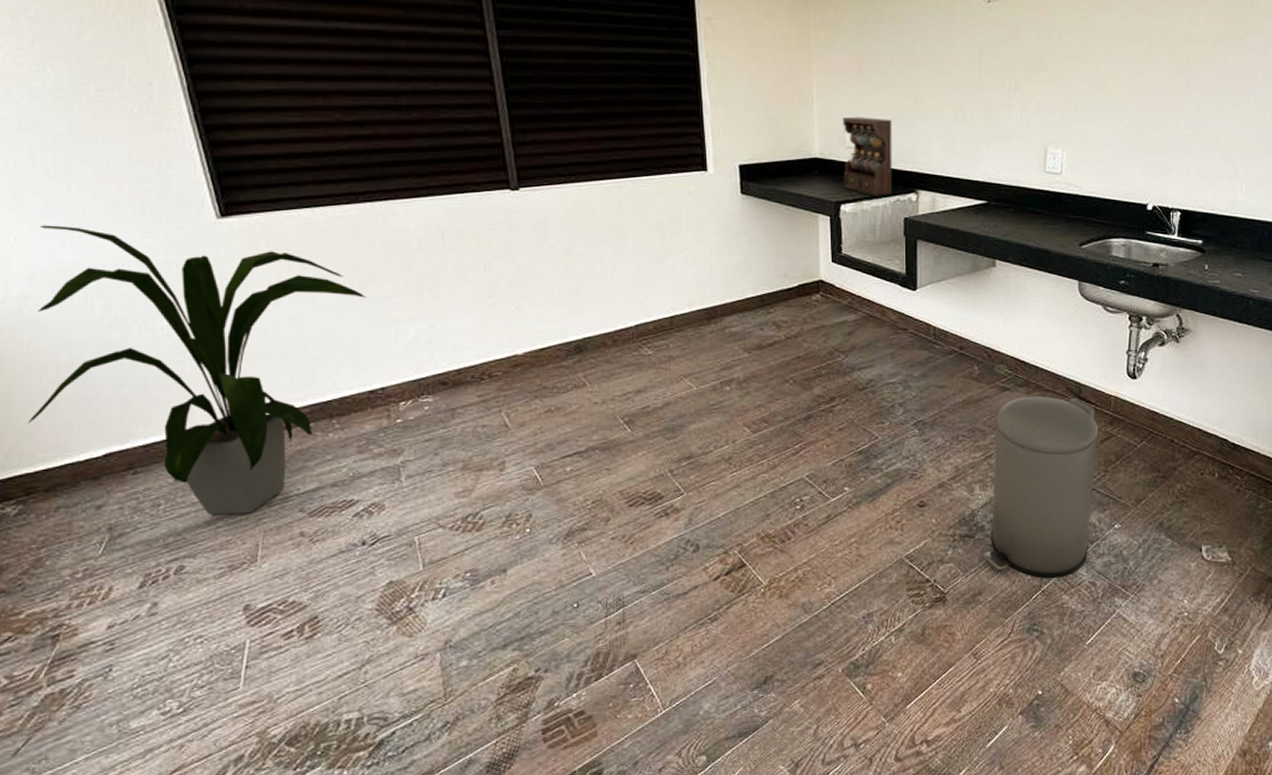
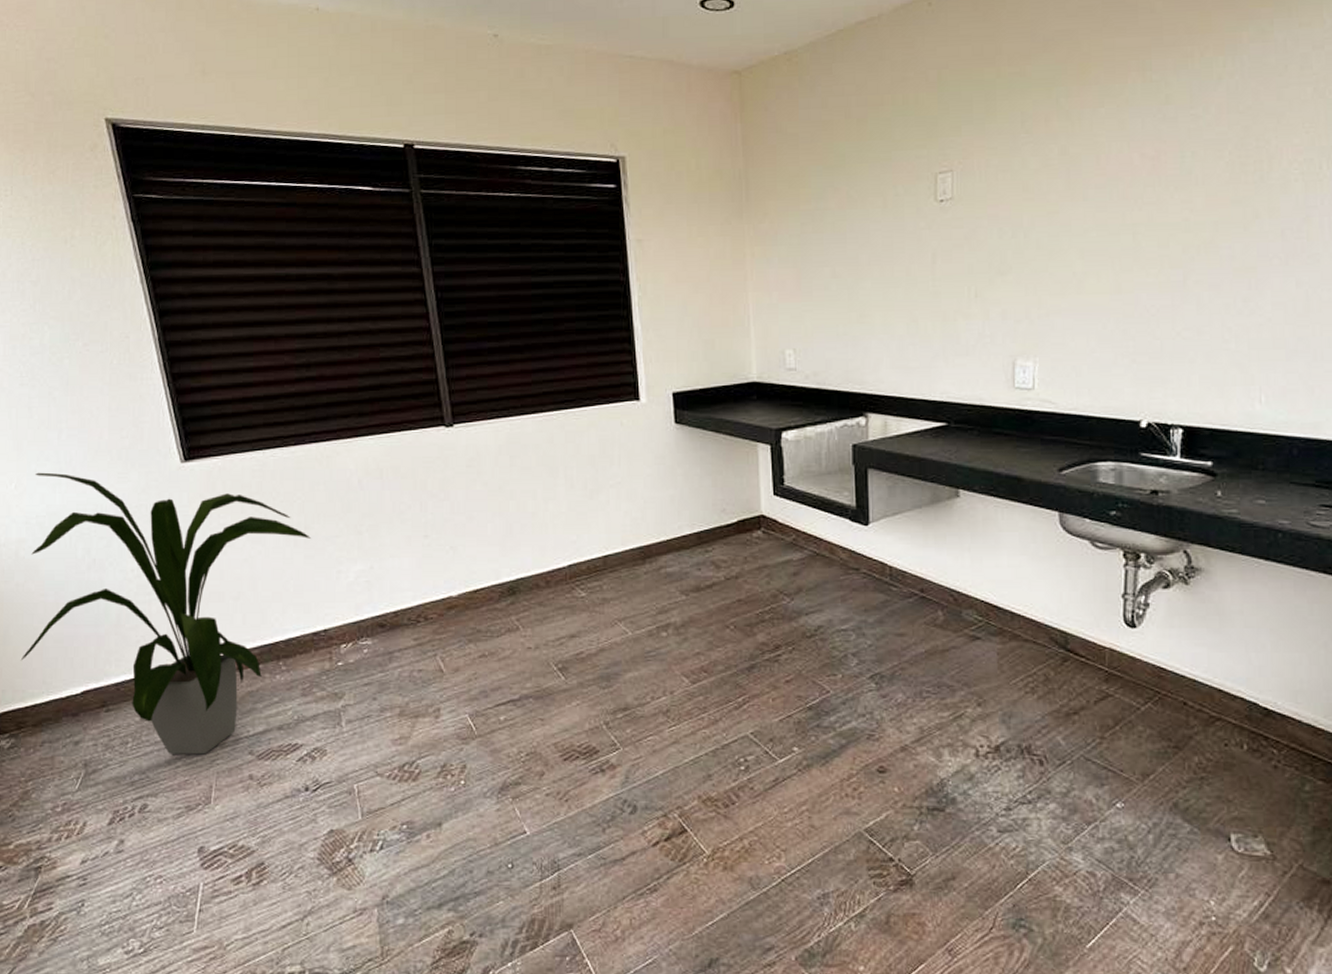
spice rack: present [842,116,892,196] -> none [782,335,838,421]
pedal bin: present [983,396,1099,578] -> none [955,647,1091,864]

